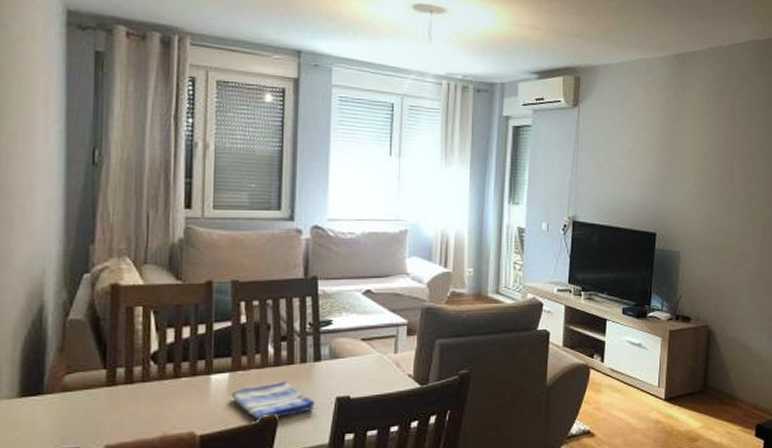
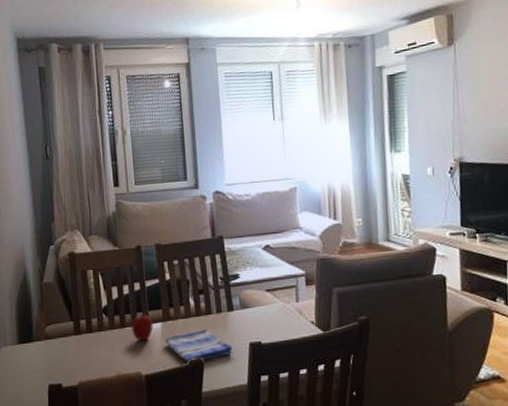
fruit: none [189,361,218,395] -> present [131,313,153,341]

